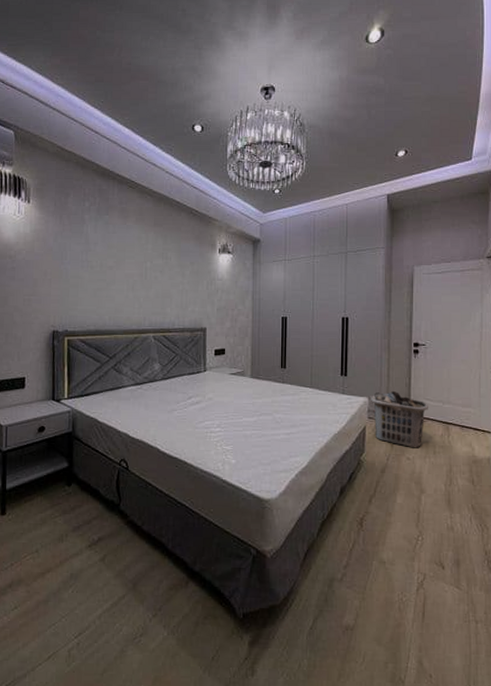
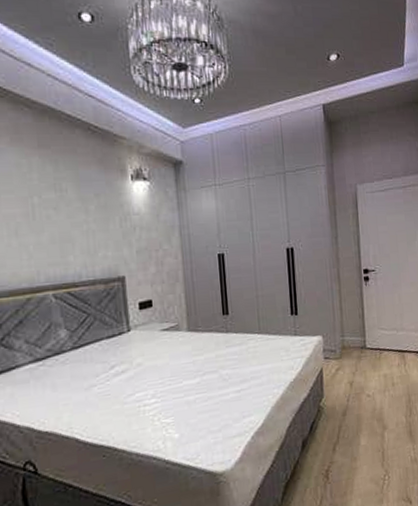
clothes hamper: present [371,390,429,448] -> none [325,324,384,384]

